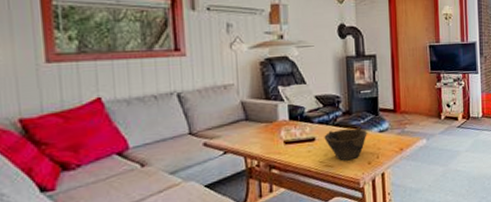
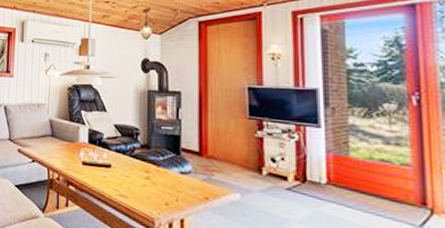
bowl: present [324,127,367,161] -> none [120,161,166,196]

